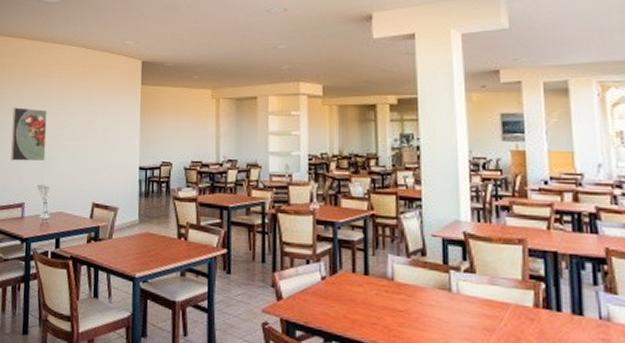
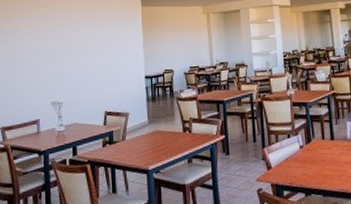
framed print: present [11,107,47,162] -> none [21,34,57,83]

